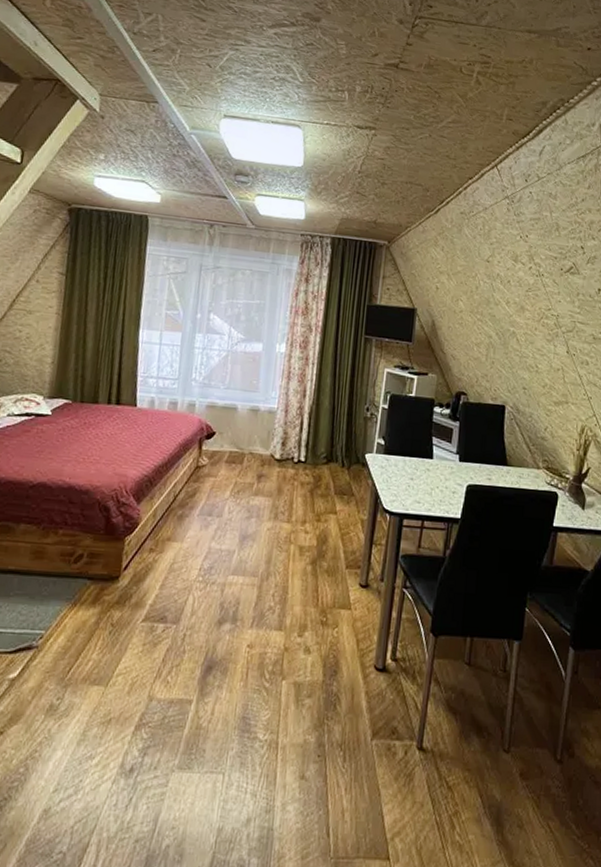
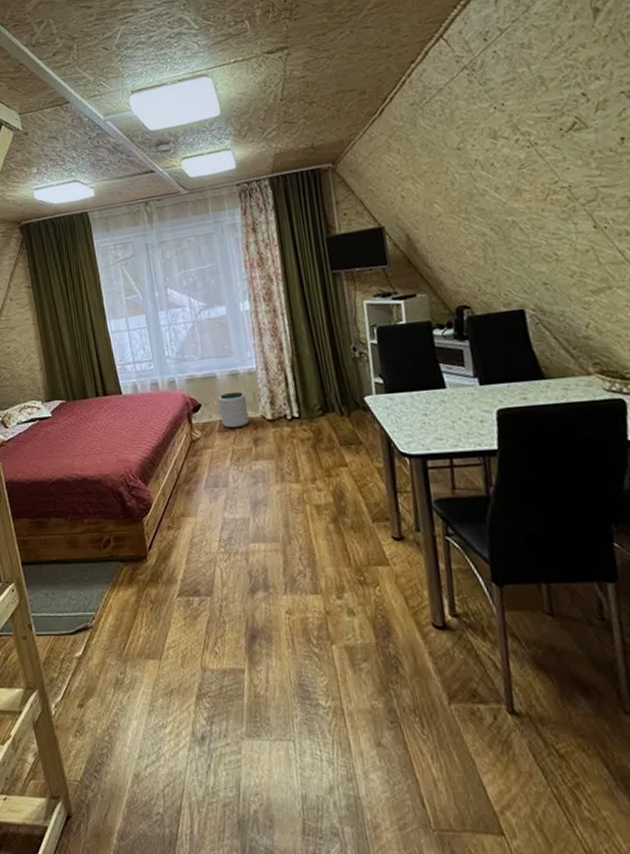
plant pot: none [231,426,261,462] -> present [219,391,250,429]

